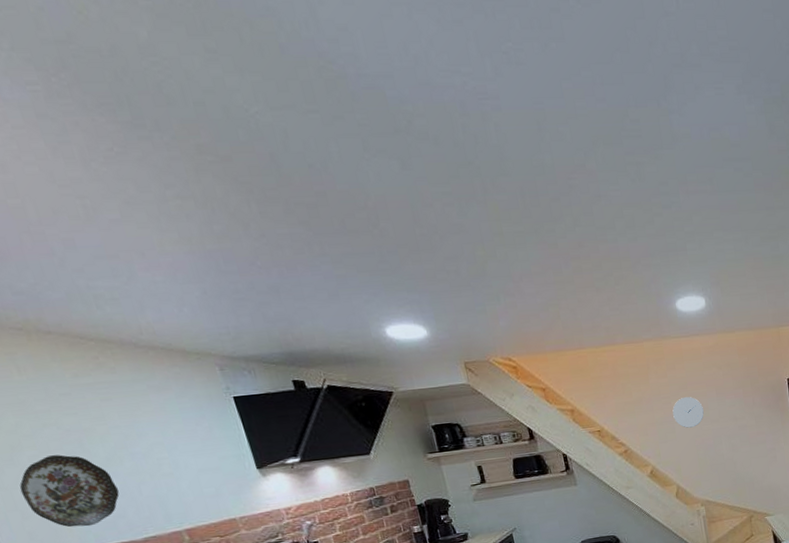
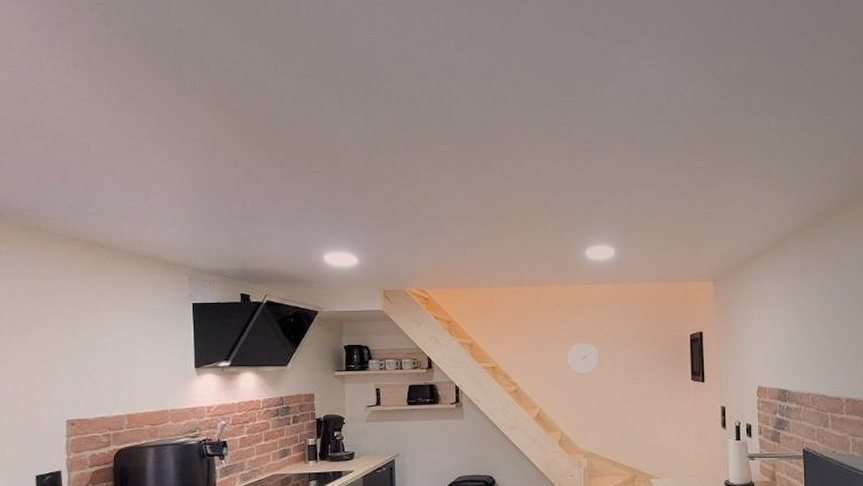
decorative plate: present [19,454,119,528] -> none [21,338,88,402]

